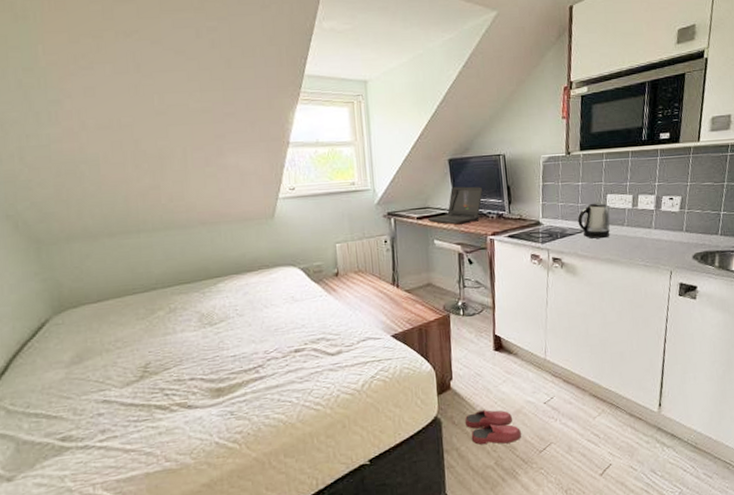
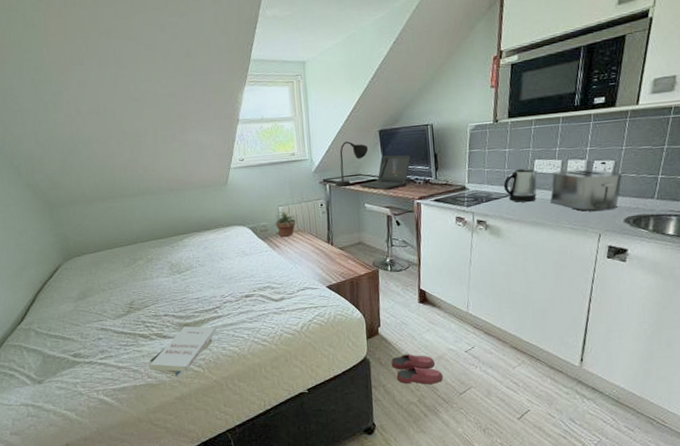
books: none [167,390,258,457] -> present [148,326,217,376]
potted plant: none [328,246,359,279] -> present [273,208,298,237]
desk lamp: none [401,170,438,221] -> present [335,141,369,187]
toaster: none [623,204,689,248] -> present [550,169,622,212]

